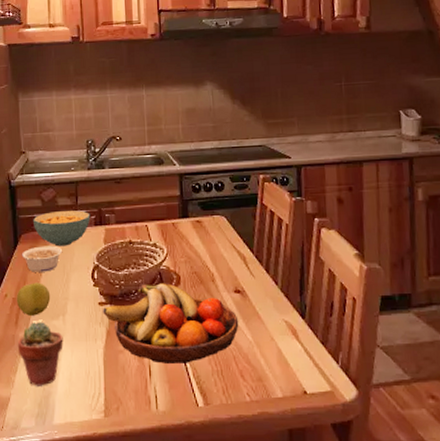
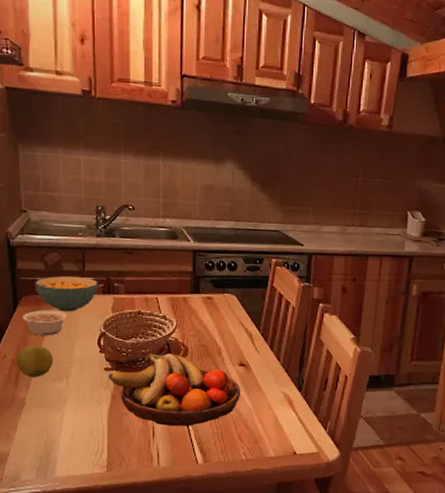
potted succulent: present [17,321,64,386] -> none [17,382,67,443]

